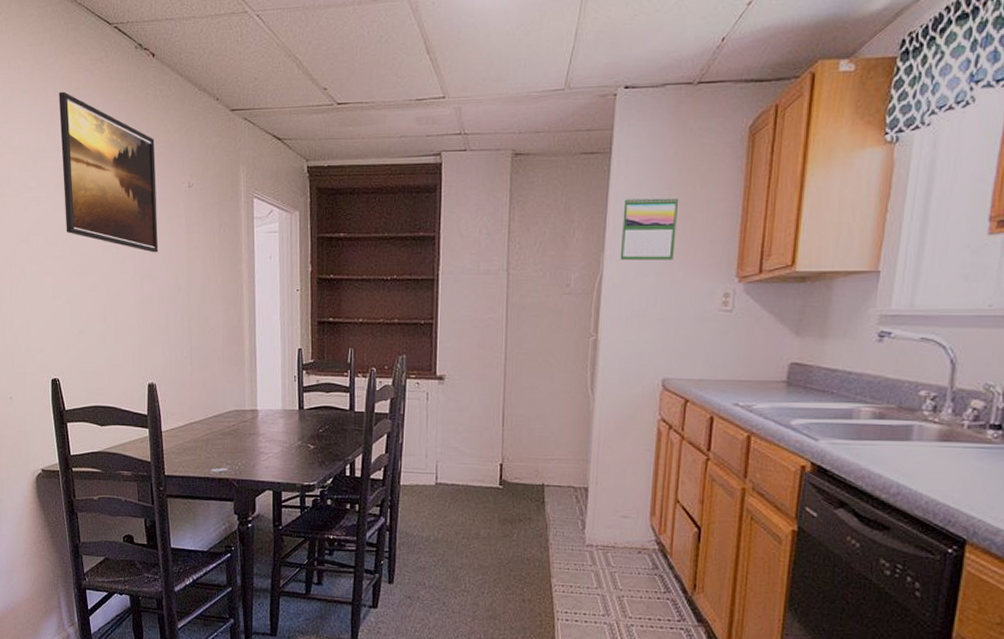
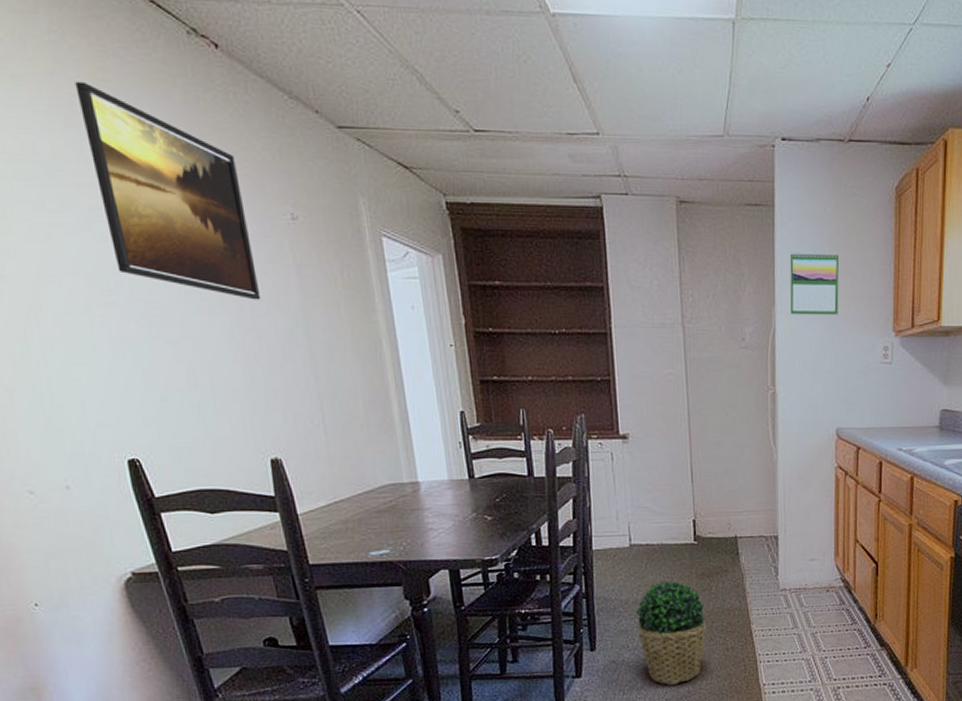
potted plant: none [434,523,504,630] -> present [635,581,706,685]

